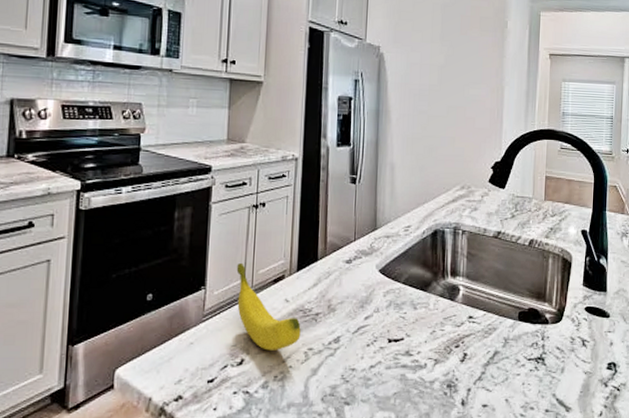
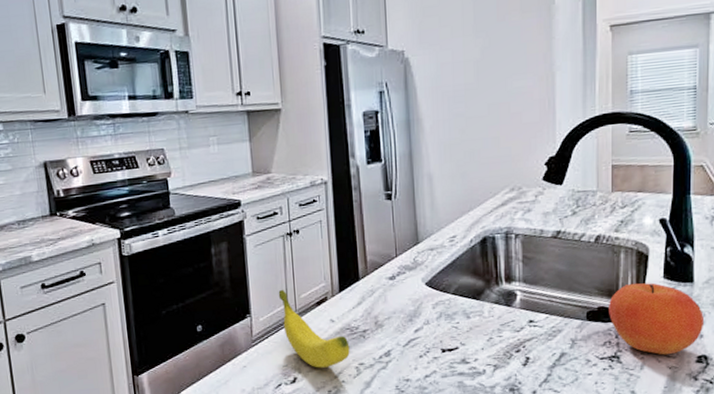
fruit: none [537,288,615,360] -> present [609,282,705,355]

